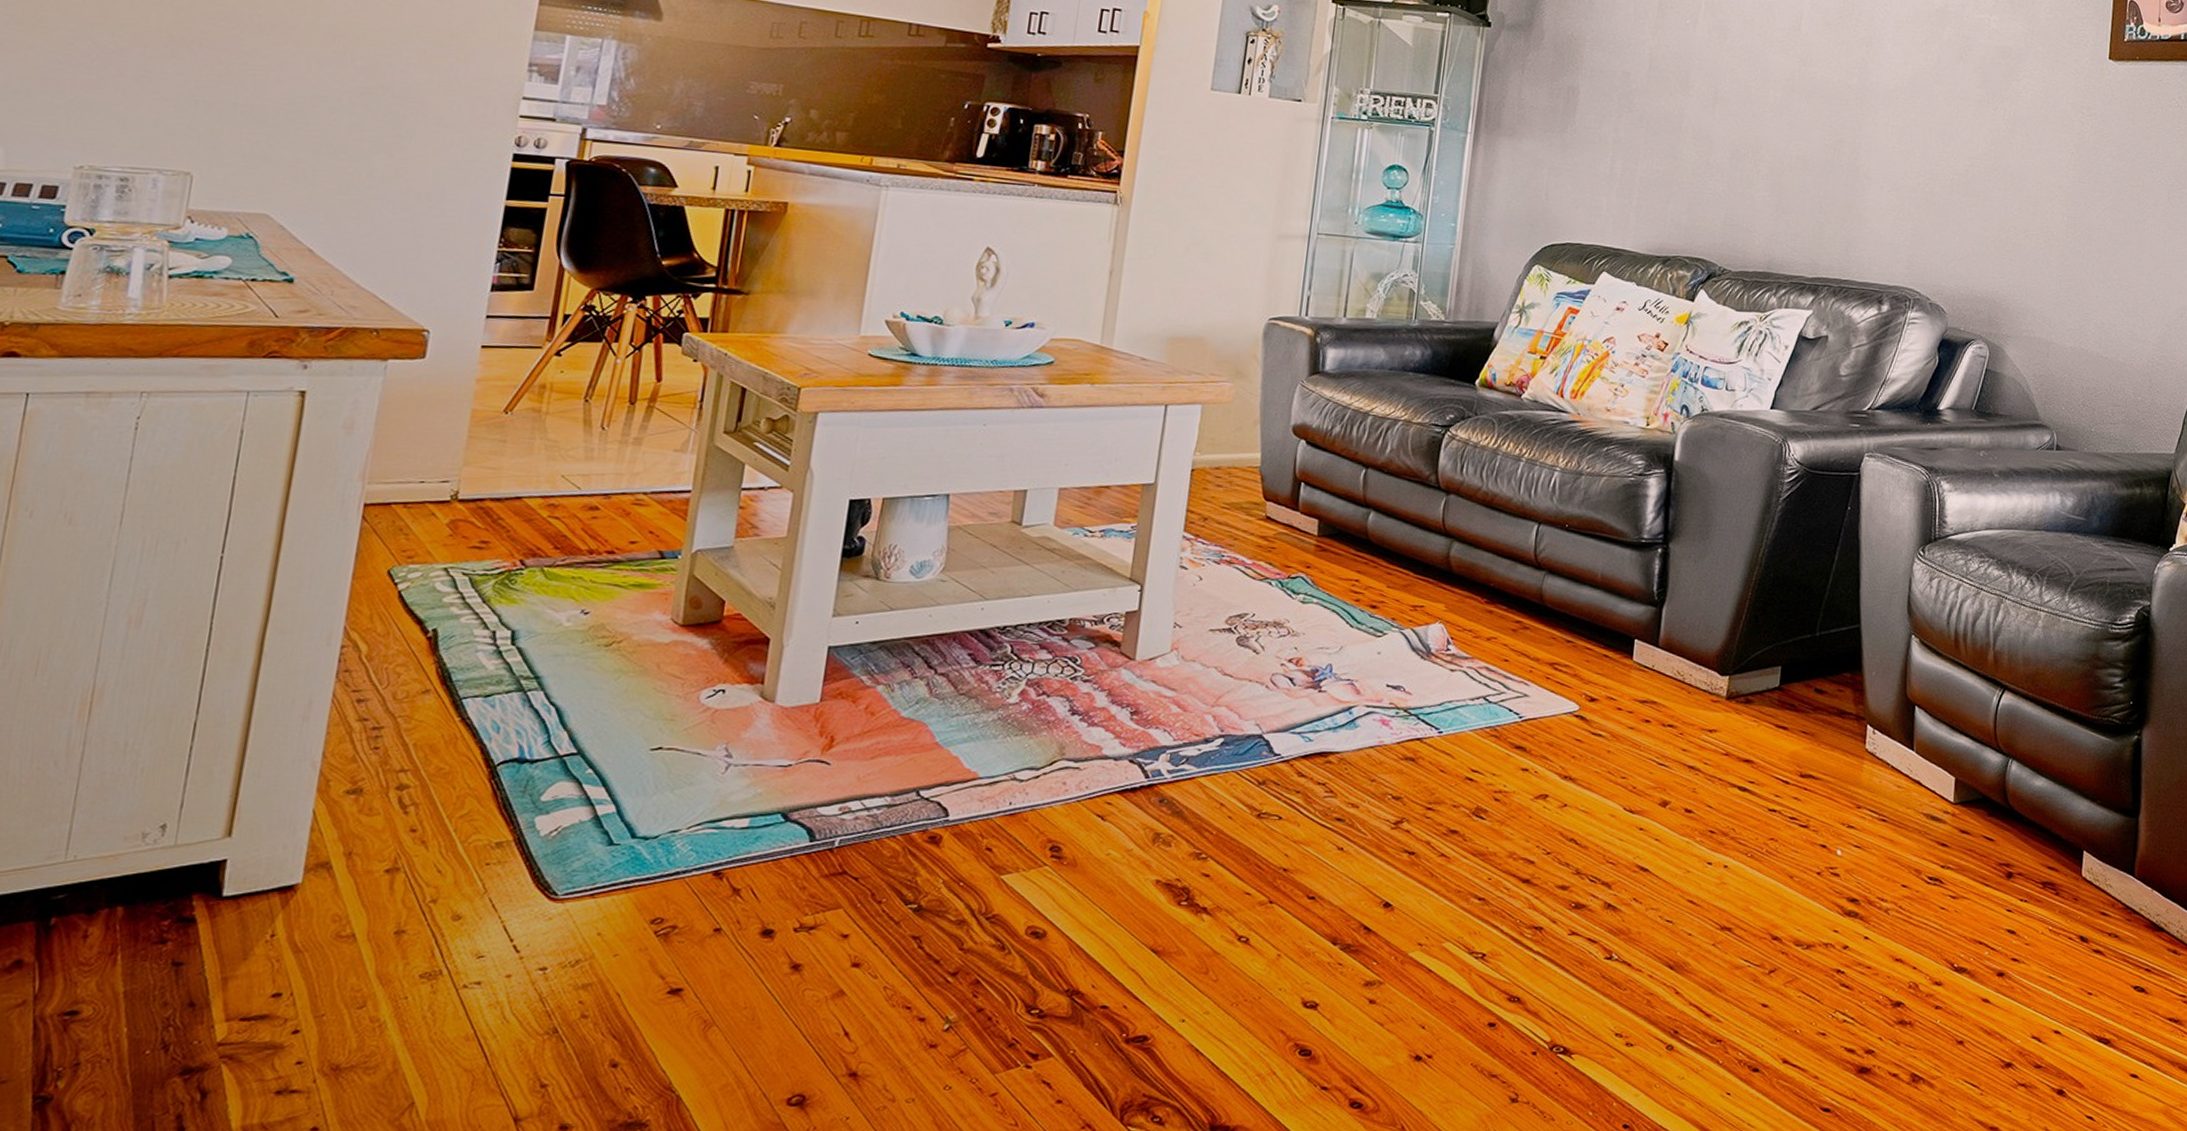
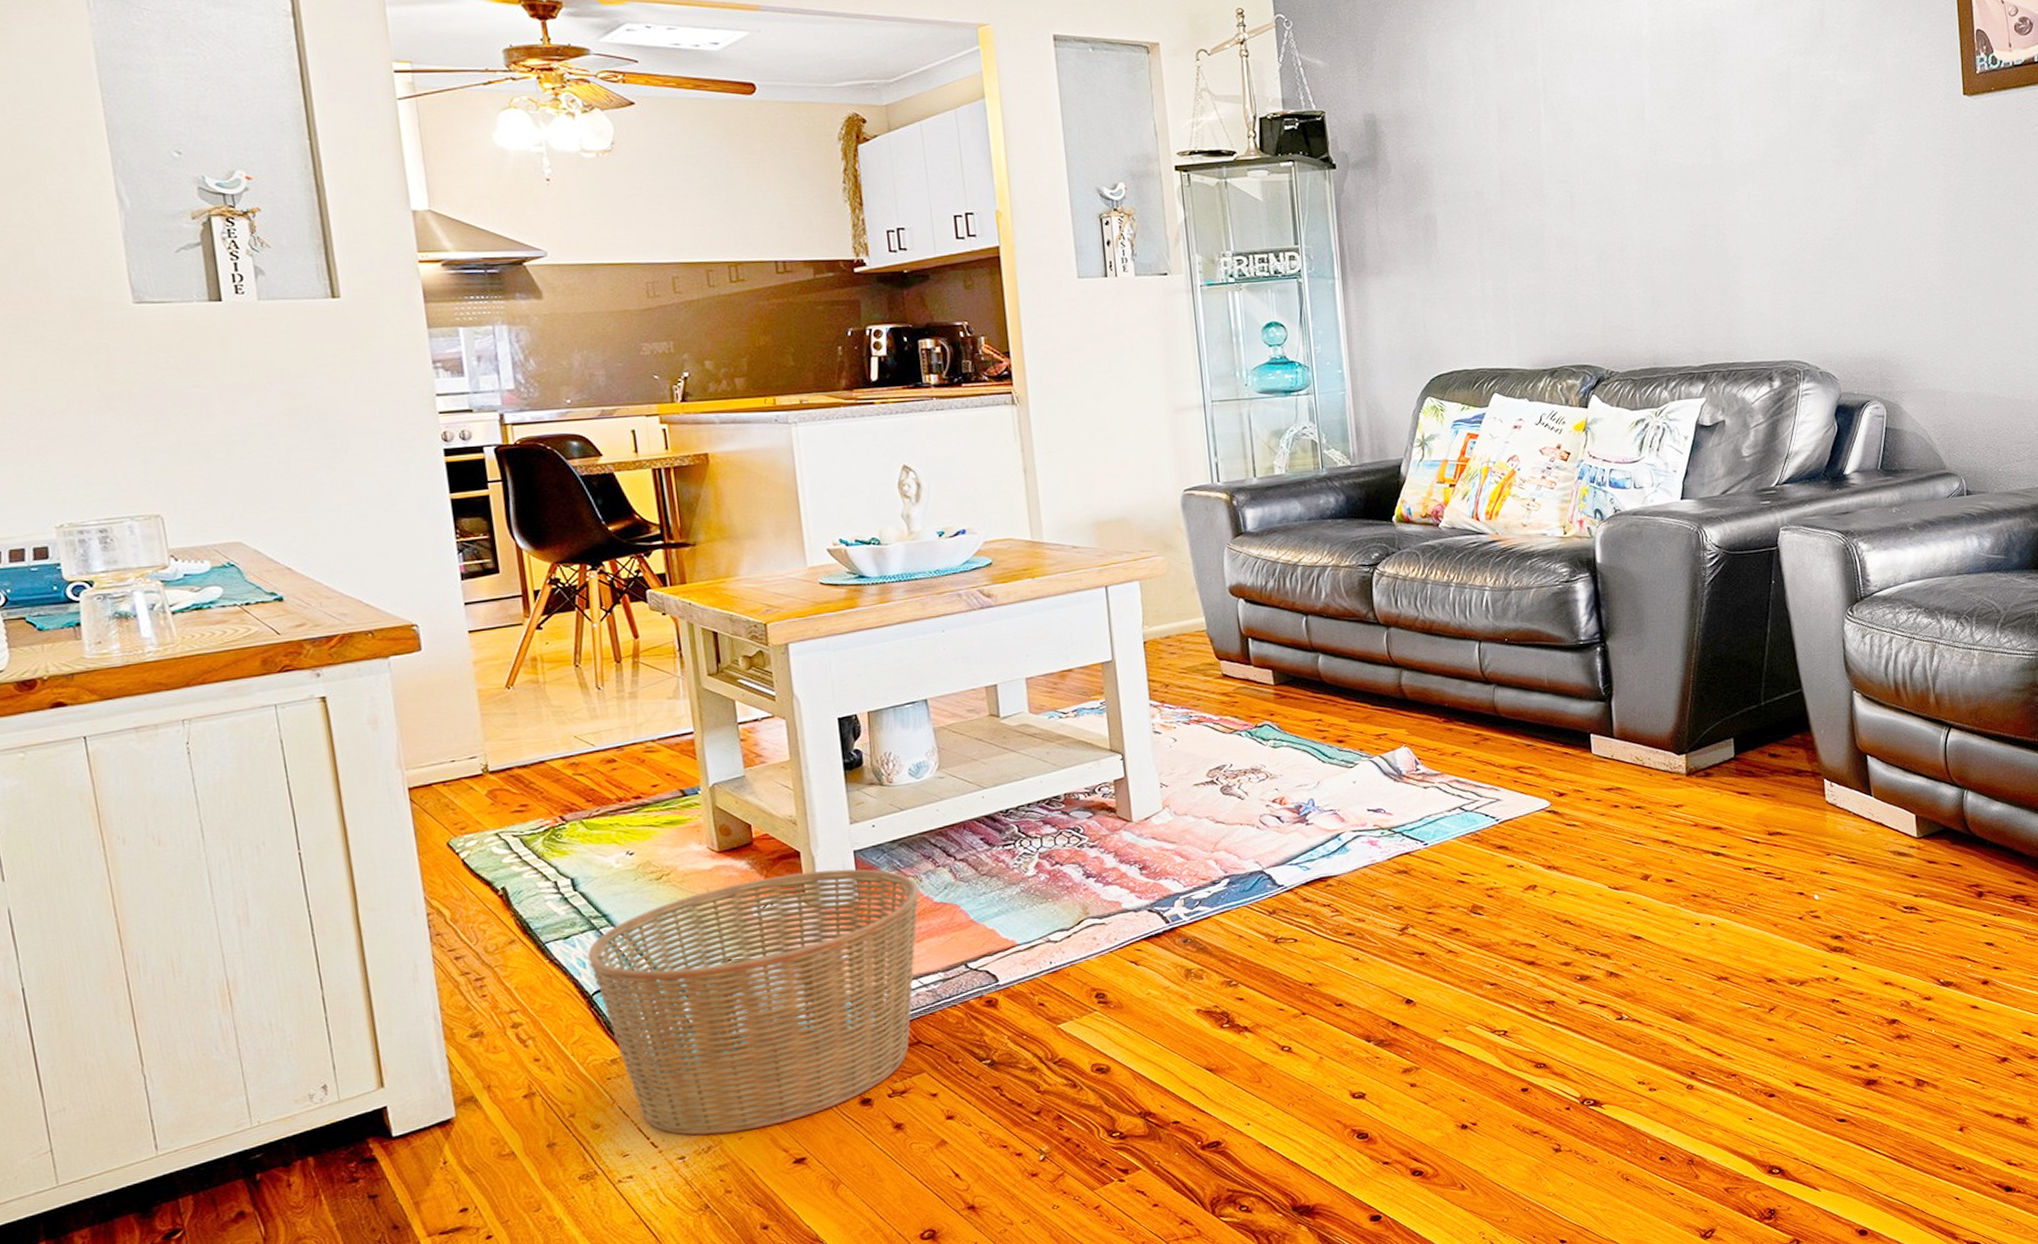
basket: none [504,662,889,947] -> present [587,869,919,1135]

